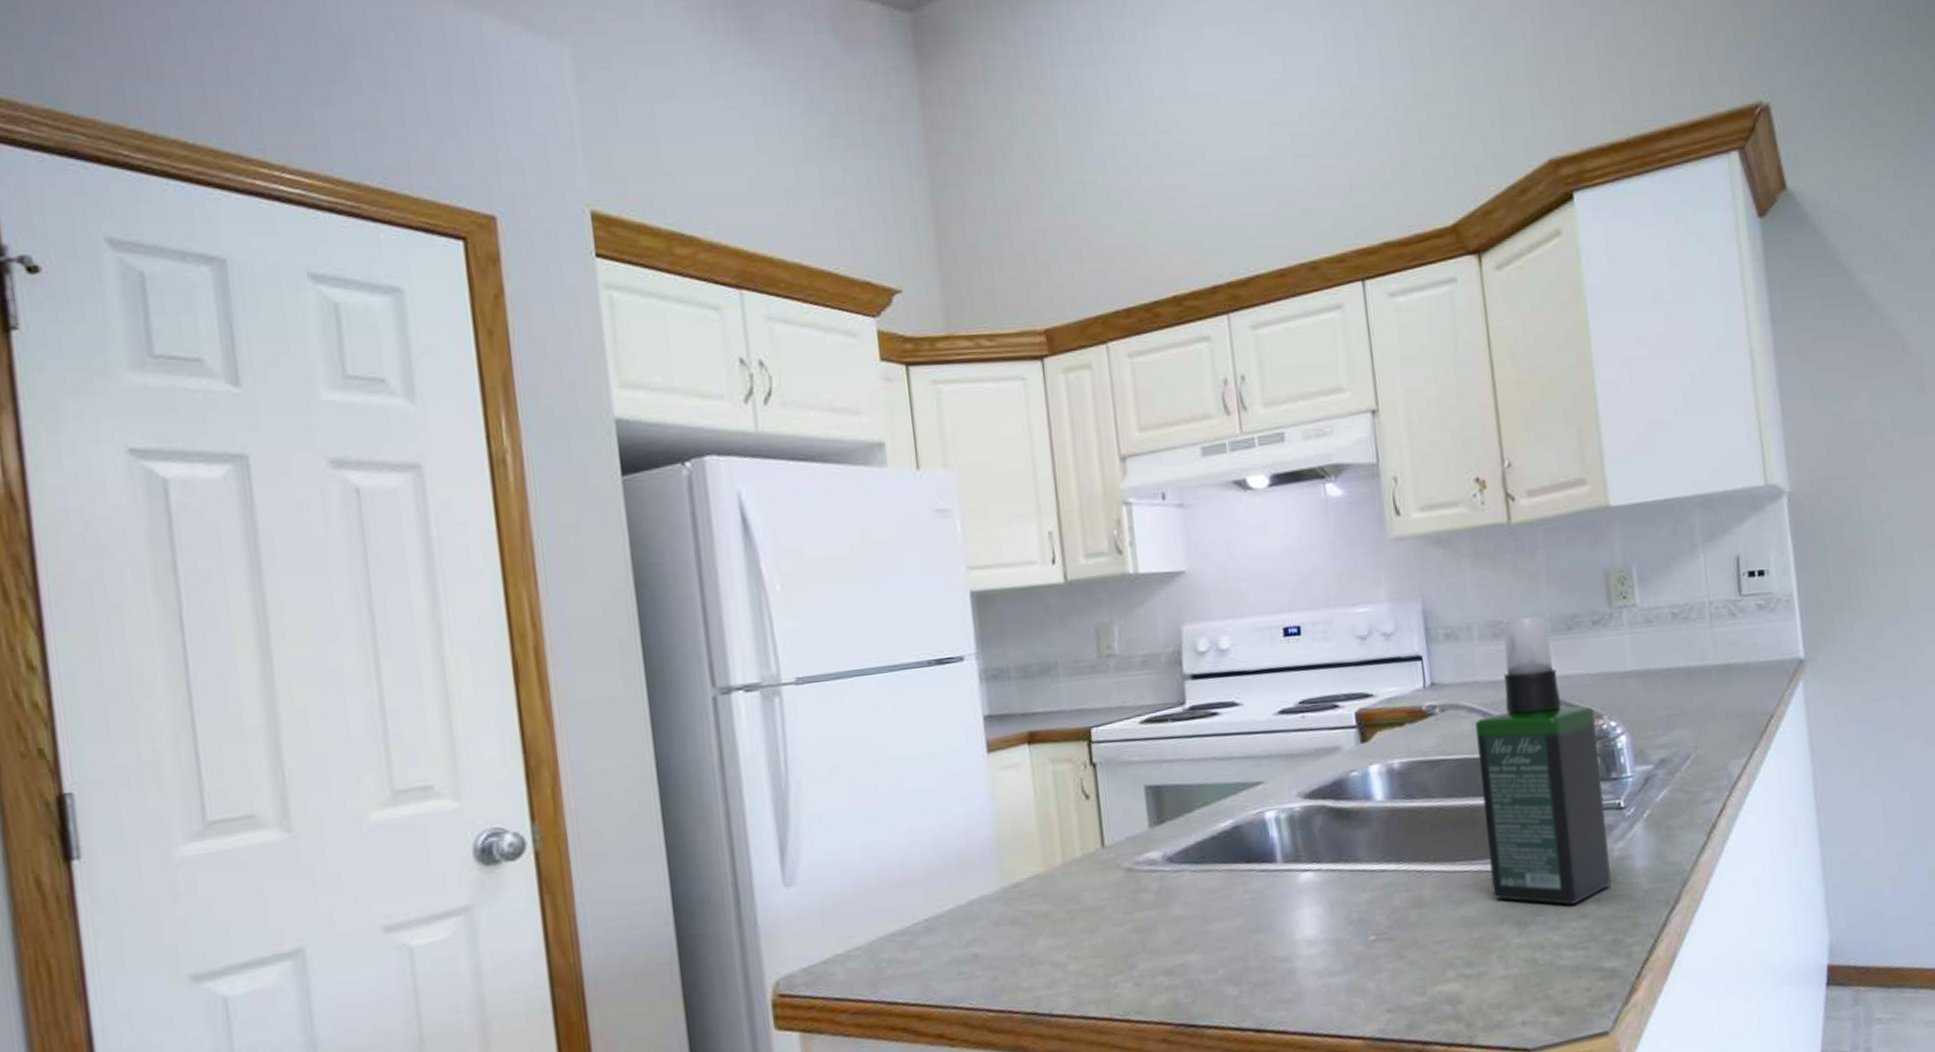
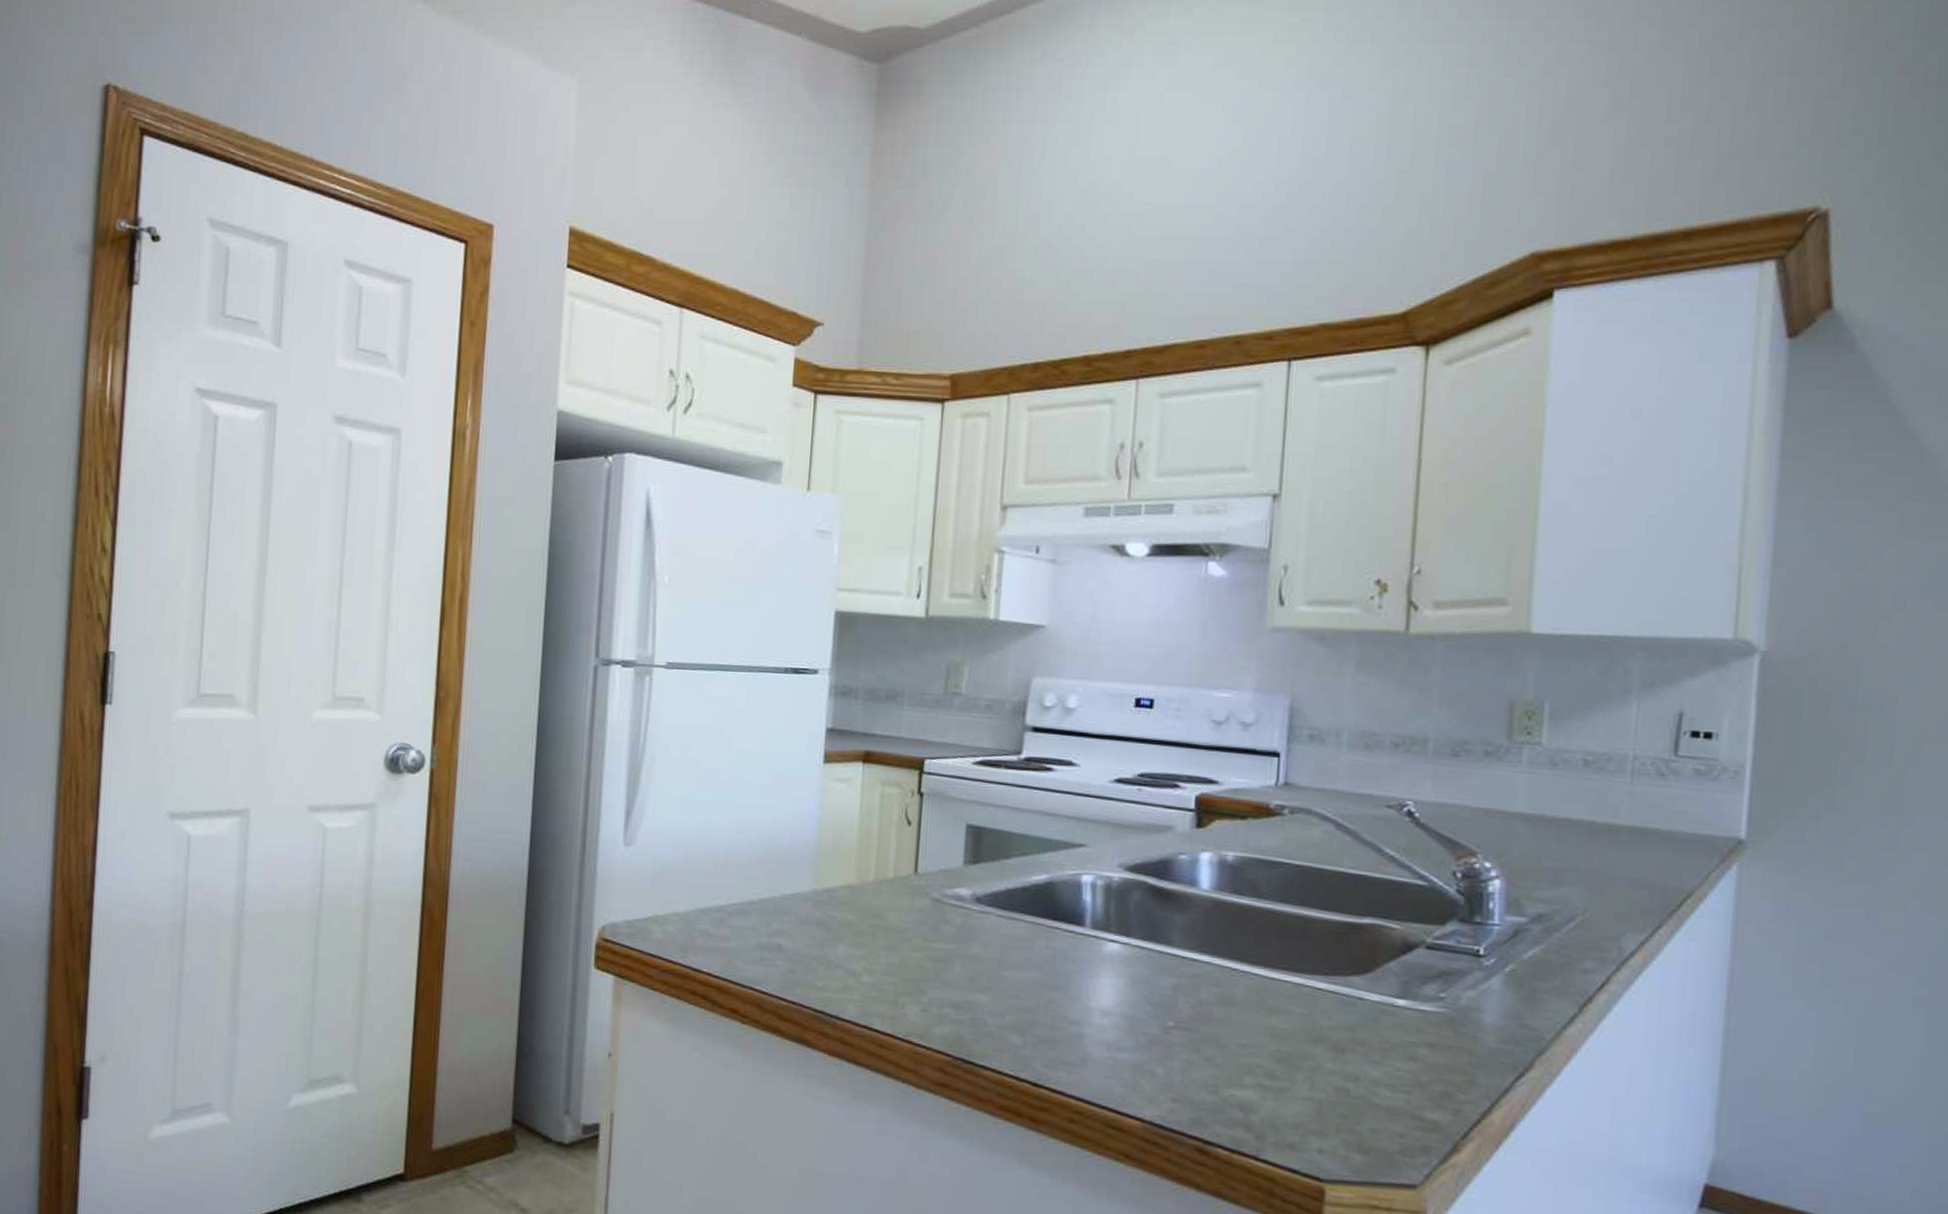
spray bottle: present [1475,615,1612,905] -> none [1311,732,1468,1043]

